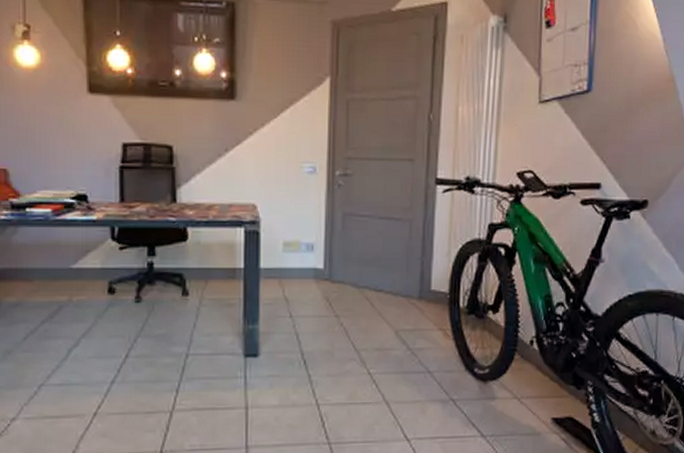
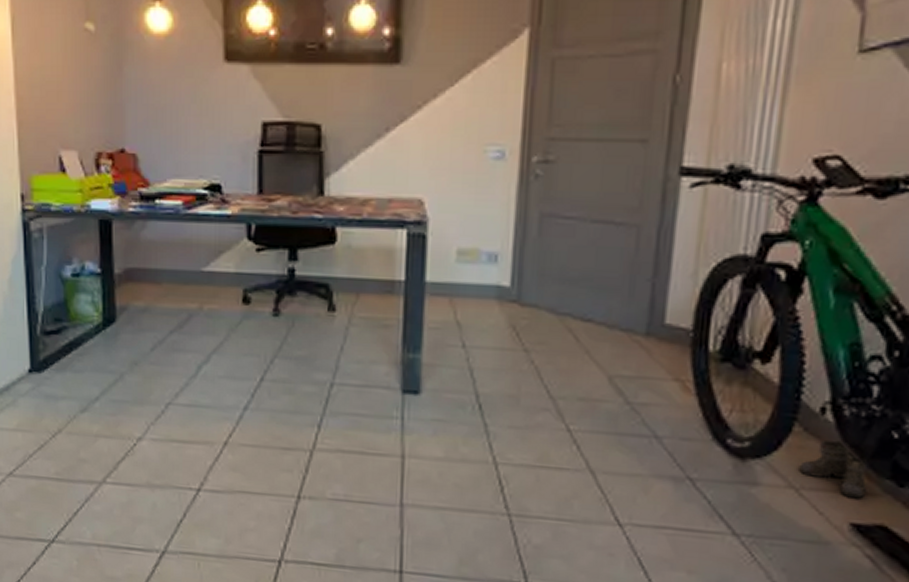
boots: none [519,362,565,401] -> present [799,440,876,499]

